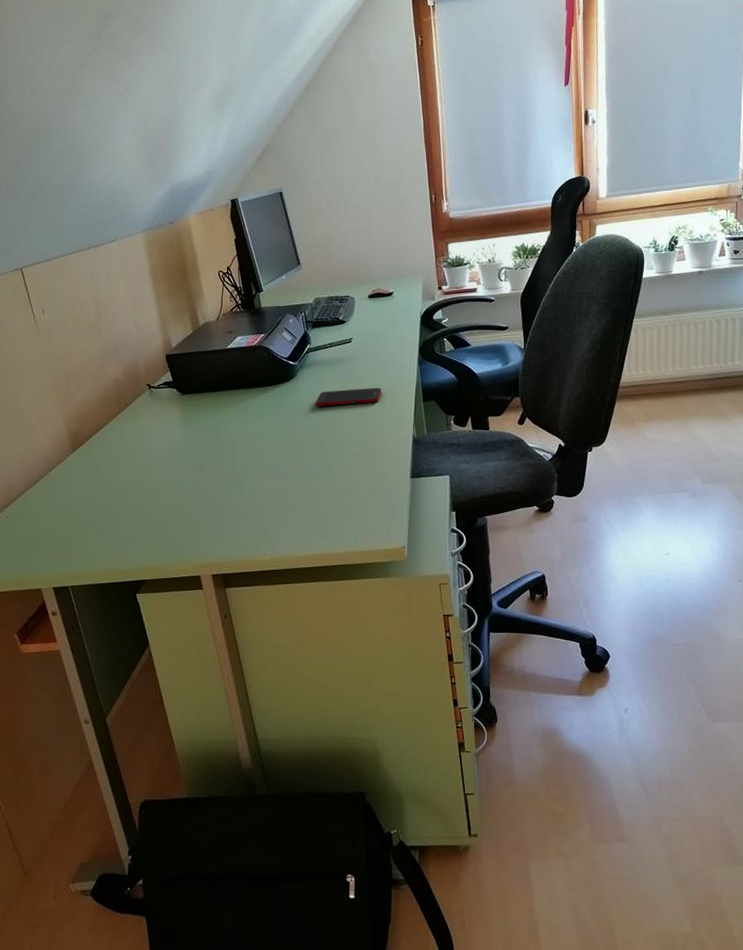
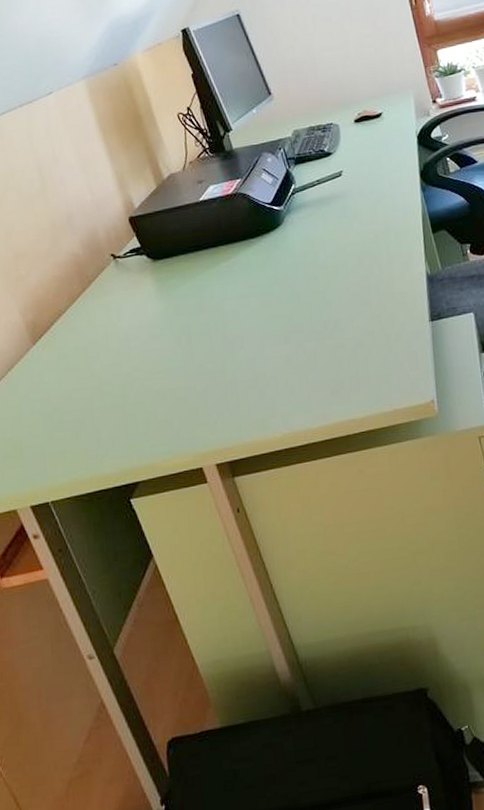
cell phone: present [315,387,381,406] -> none [309,223,384,254]

